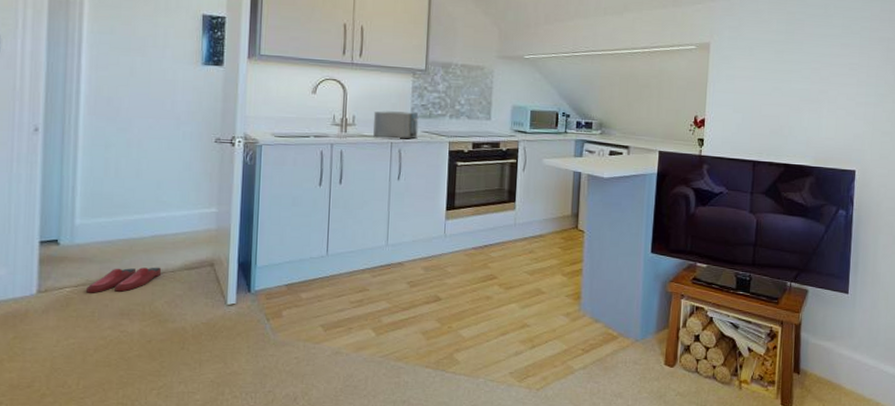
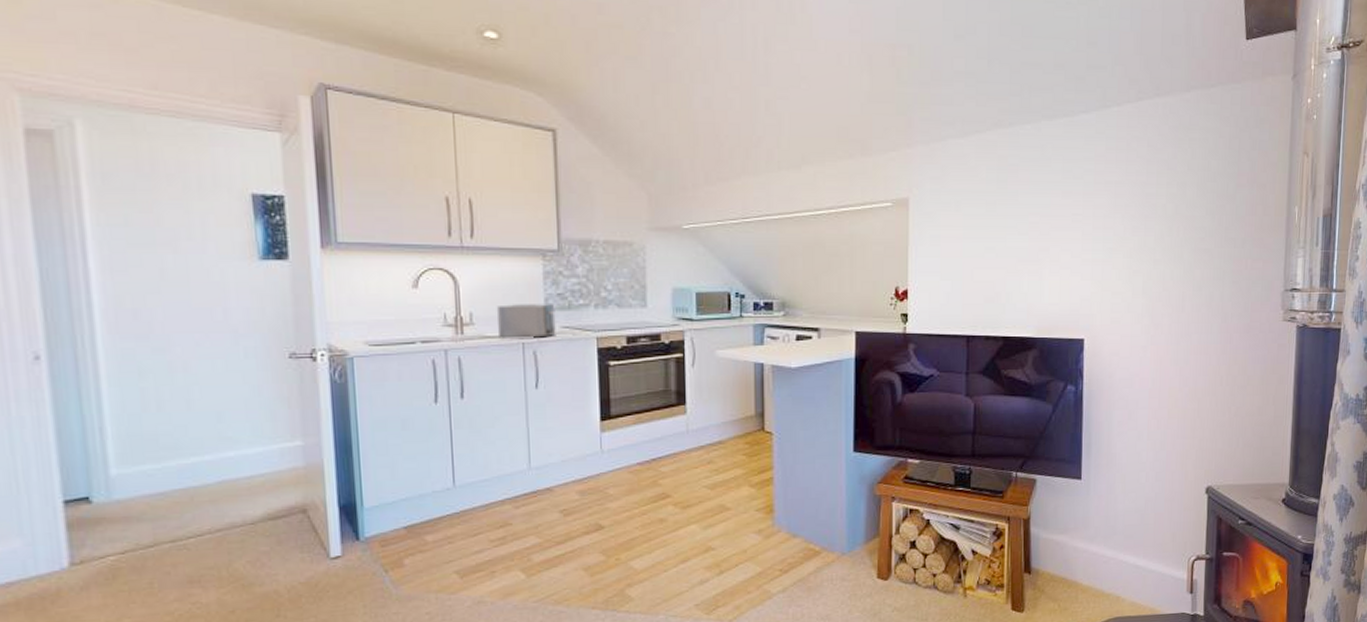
slippers: present [86,267,161,293] -> none [138,519,236,560]

